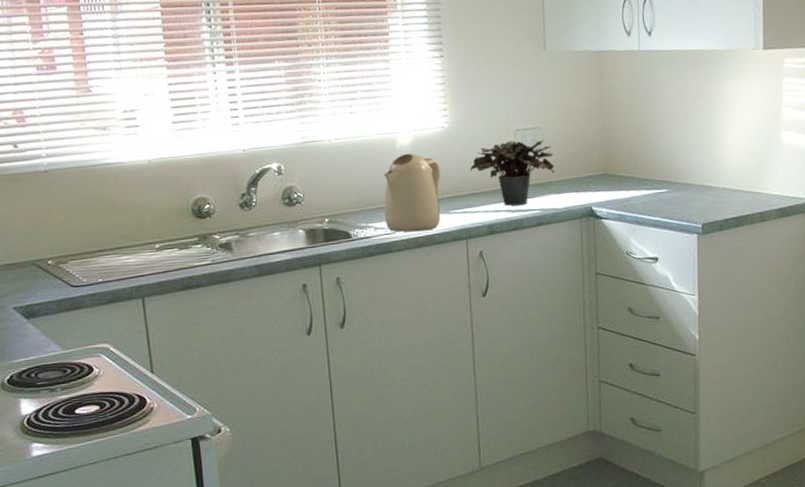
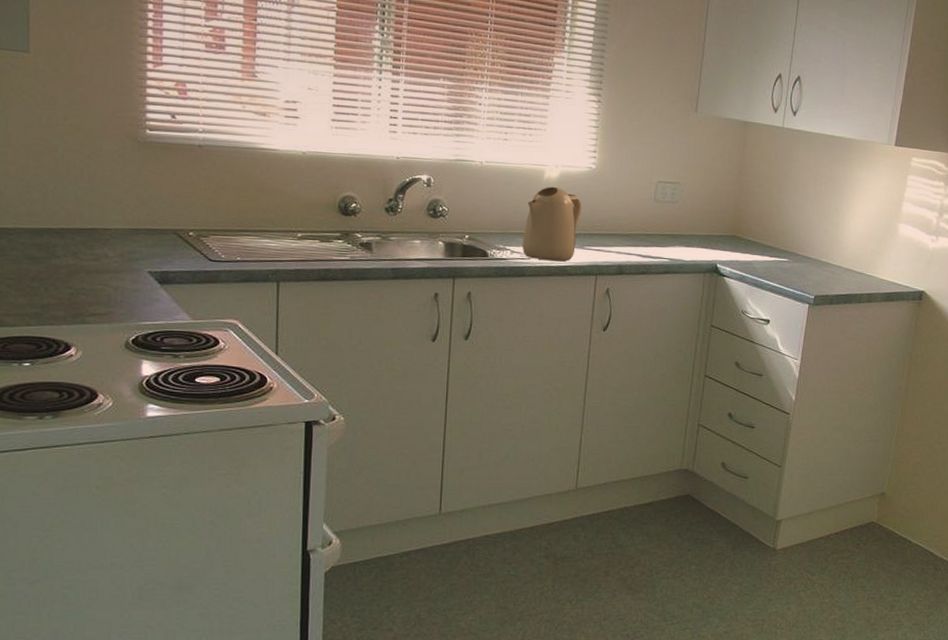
potted plant: present [470,139,555,206] -> none [610,190,689,253]

